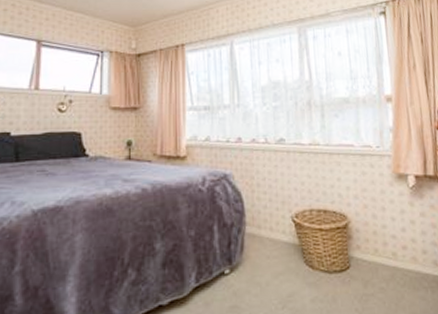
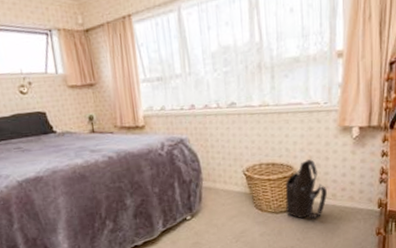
shoulder bag: none [339,209,387,284] -> present [285,159,327,220]

